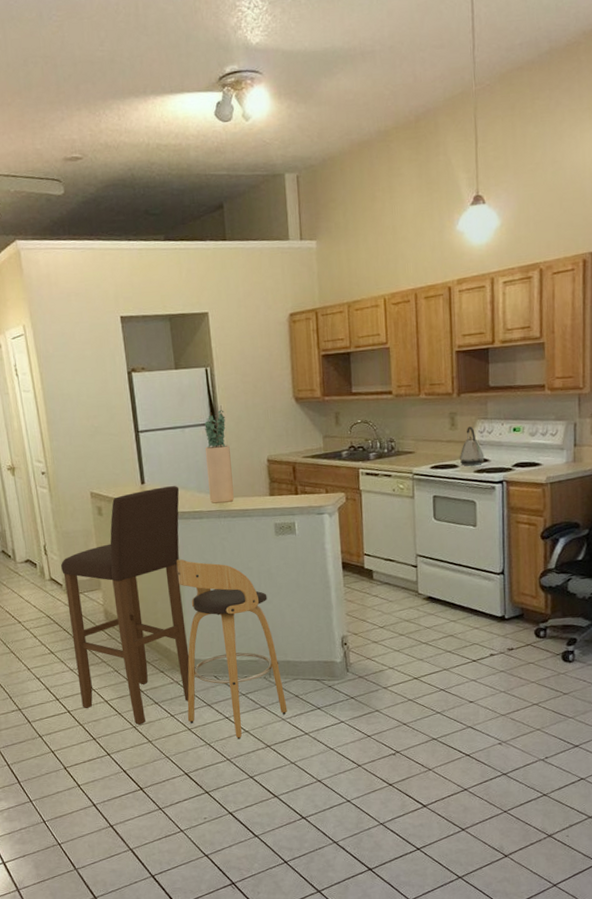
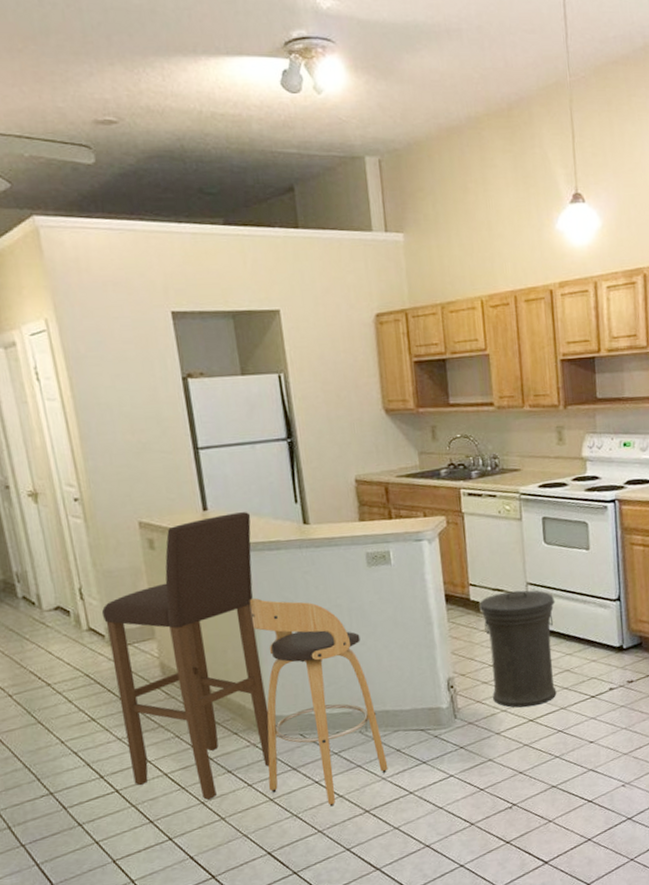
vase: present [204,405,234,504] -> none [279,418,317,532]
trash can: none [372,561,443,666] -> present [479,590,557,708]
kettle: present [459,426,485,466] -> none [568,441,595,485]

